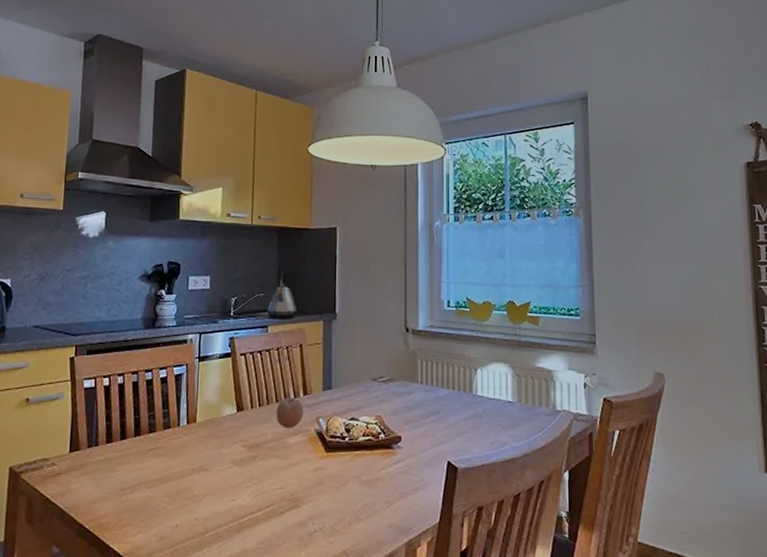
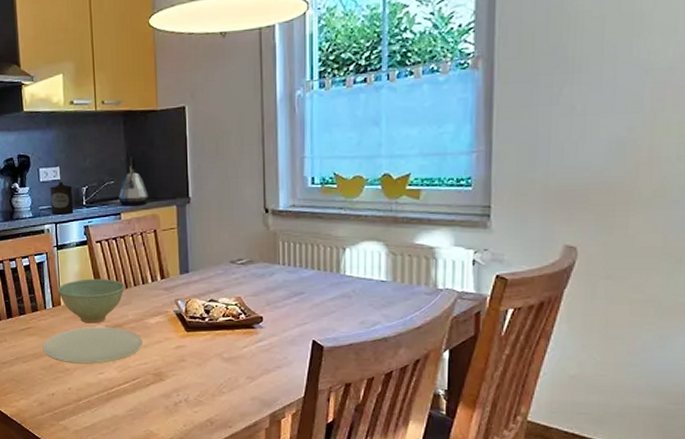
plate: none [170,447,281,489] -> present [42,327,143,364]
bowl: none [195,393,266,443] -> present [58,278,125,323]
canister: none [196,291,221,326] -> present [50,182,74,216]
fruit: present [276,397,304,429] -> none [135,281,162,310]

